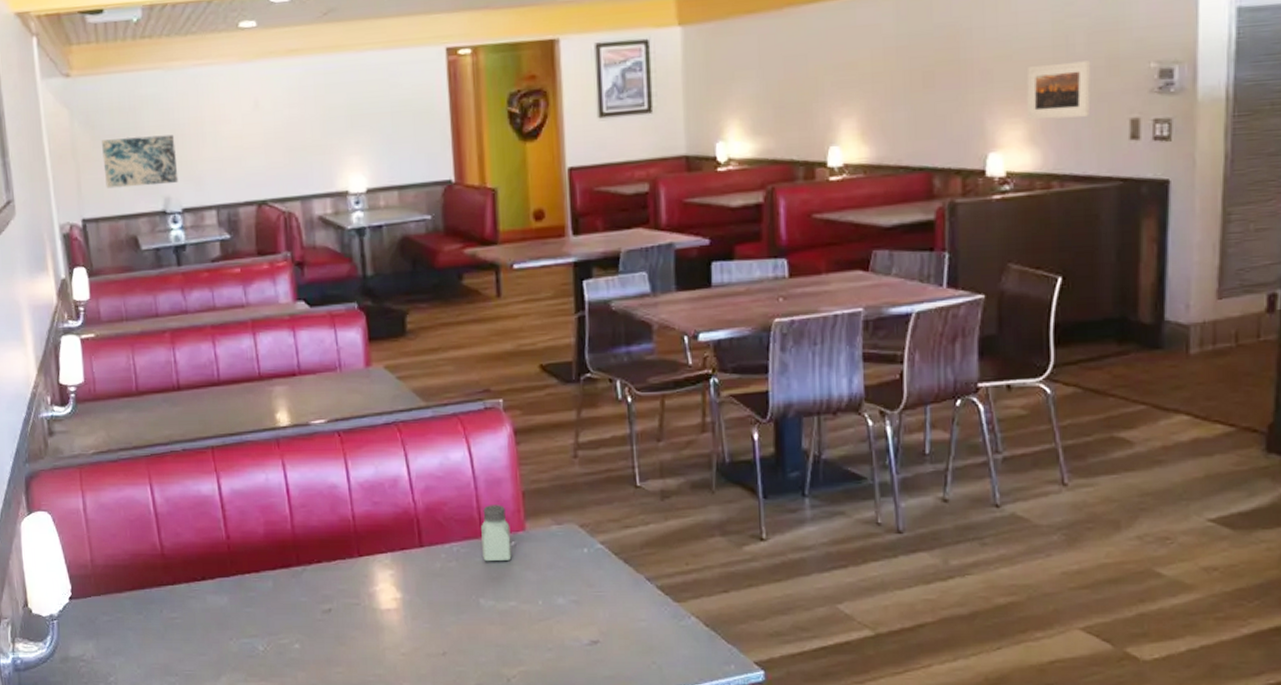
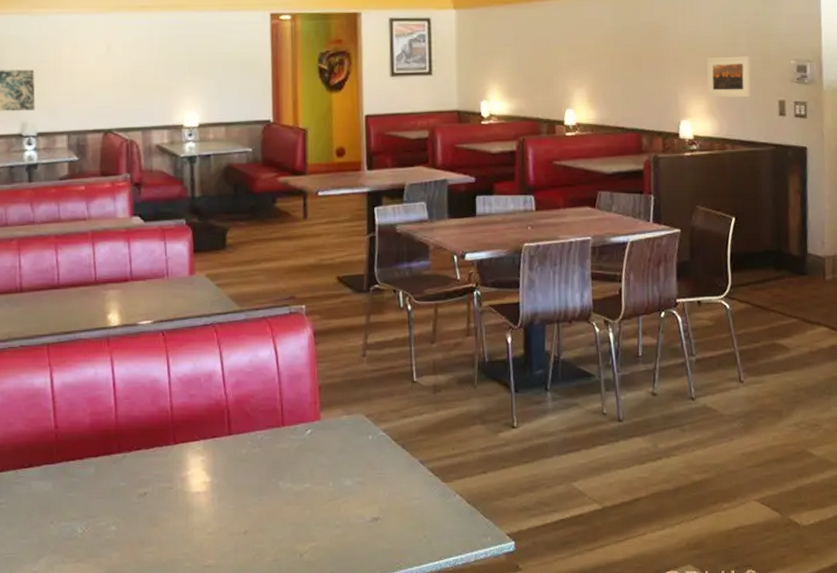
saltshaker: present [481,505,512,562] -> none [283,397,308,448]

